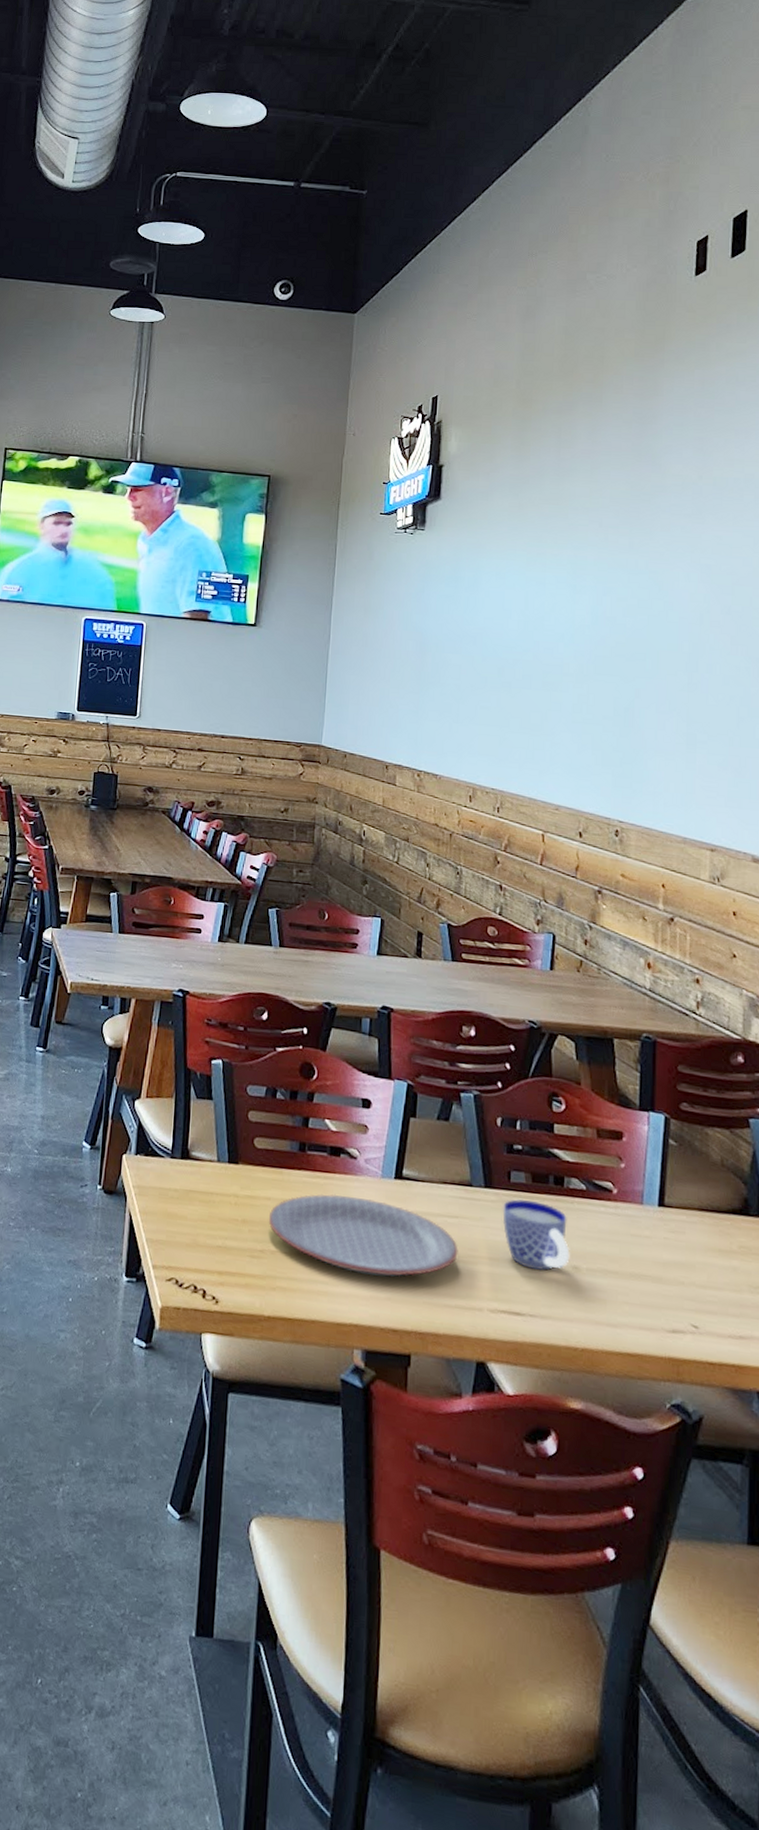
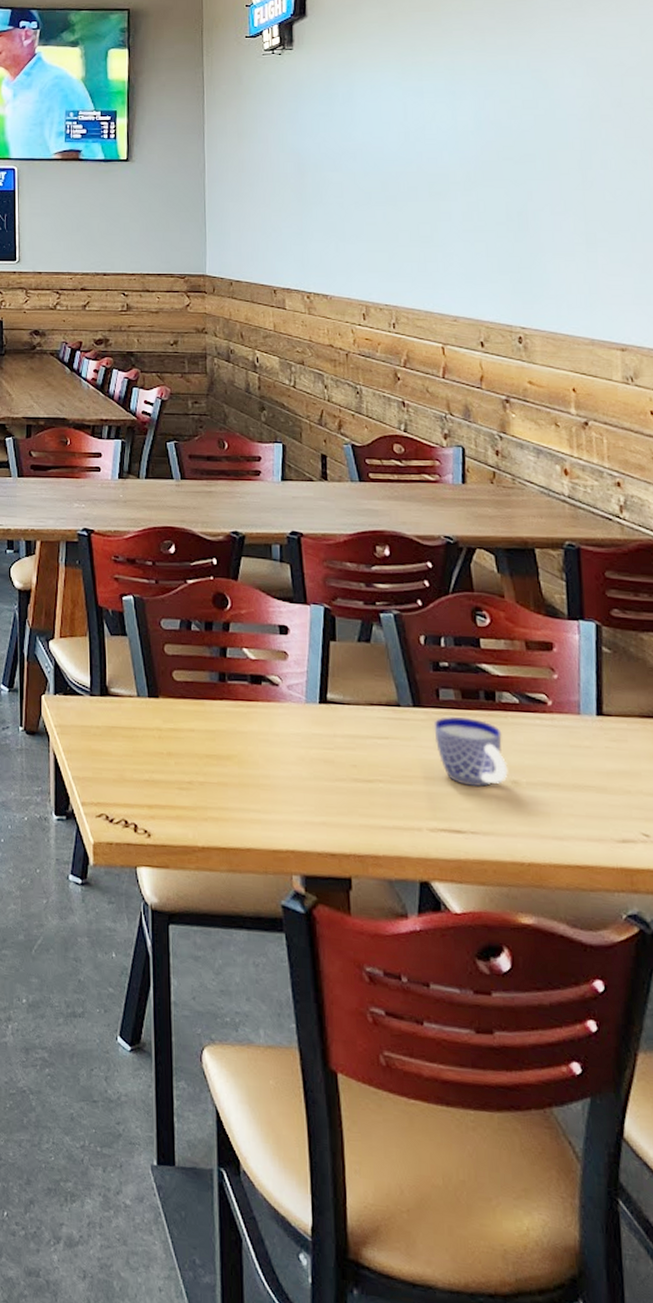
plate: present [268,1193,458,1277] -> none [194,722,392,801]

